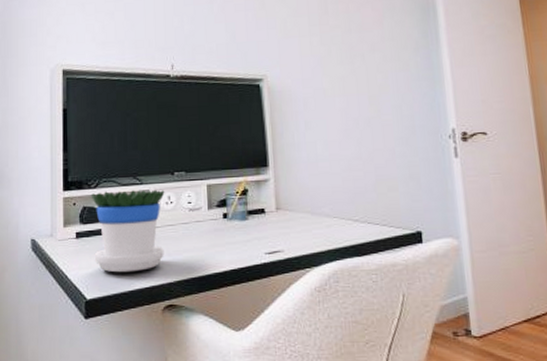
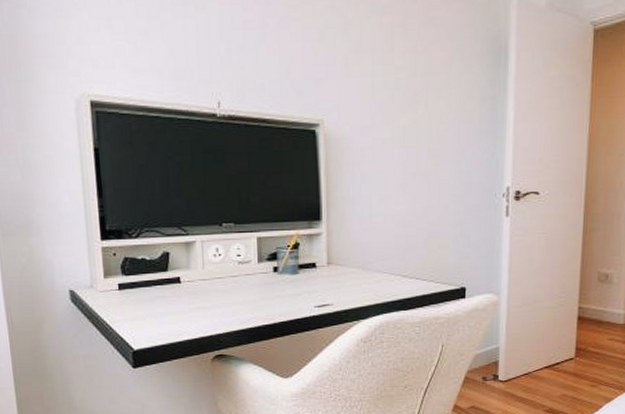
flowerpot: present [92,190,165,273] -> none [133,241,213,324]

